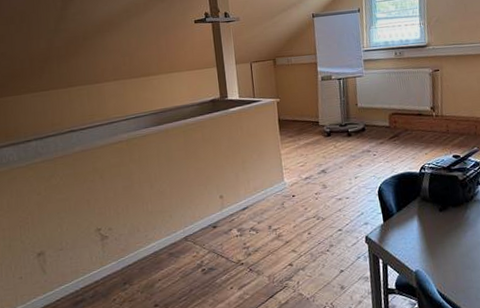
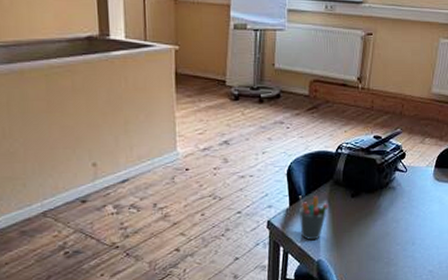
pen holder: none [391,212,419,253] -> present [299,195,328,241]

